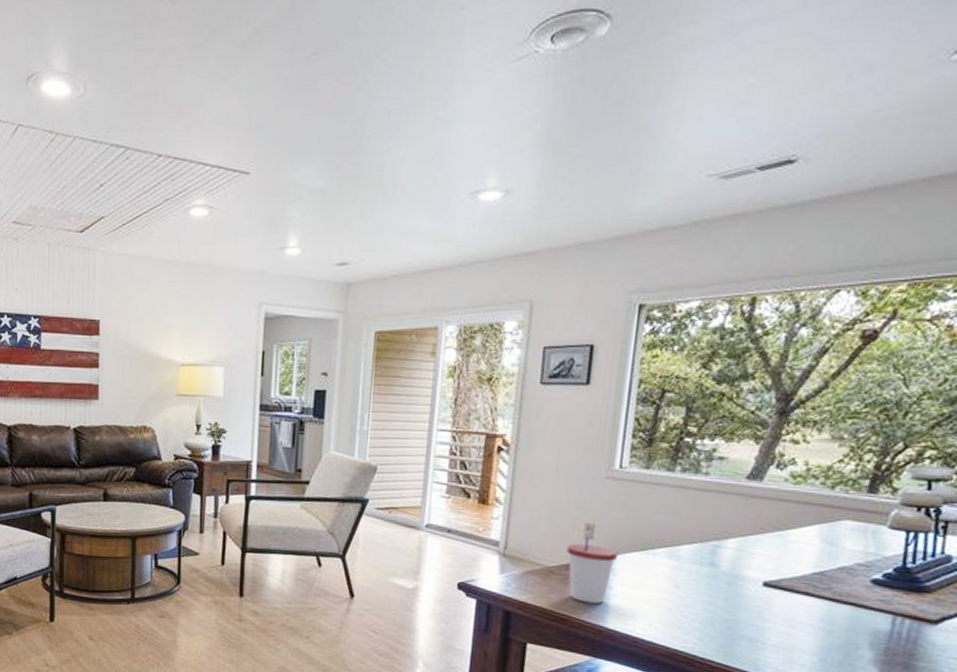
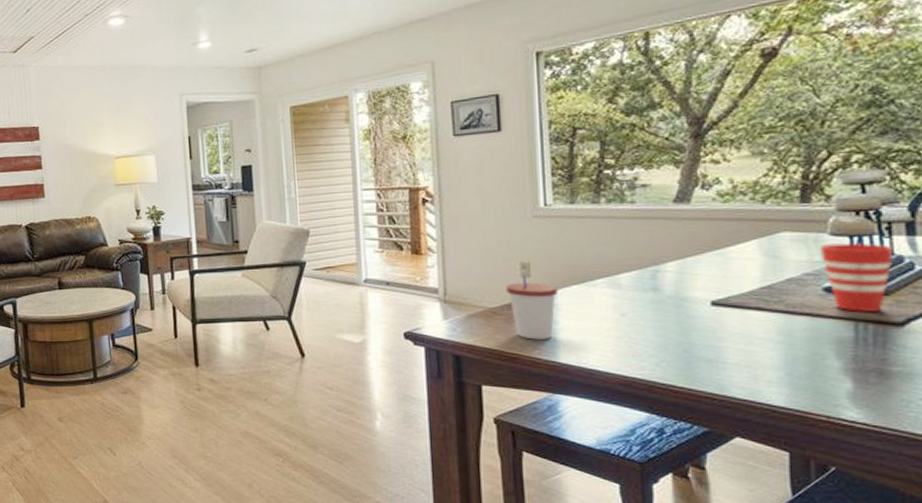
cup: none [875,536,945,608] -> present [819,243,894,312]

